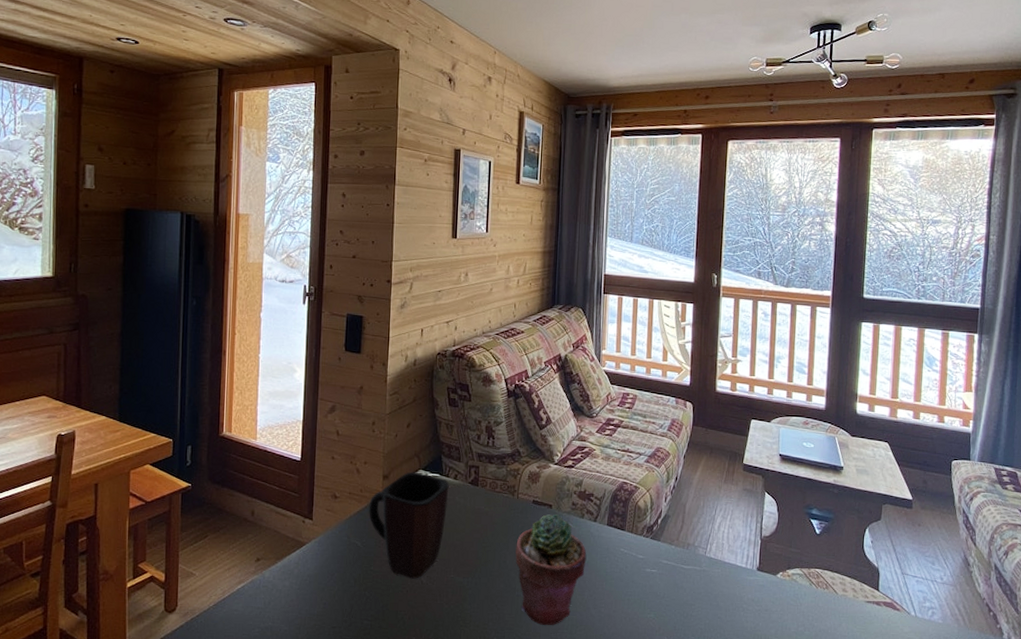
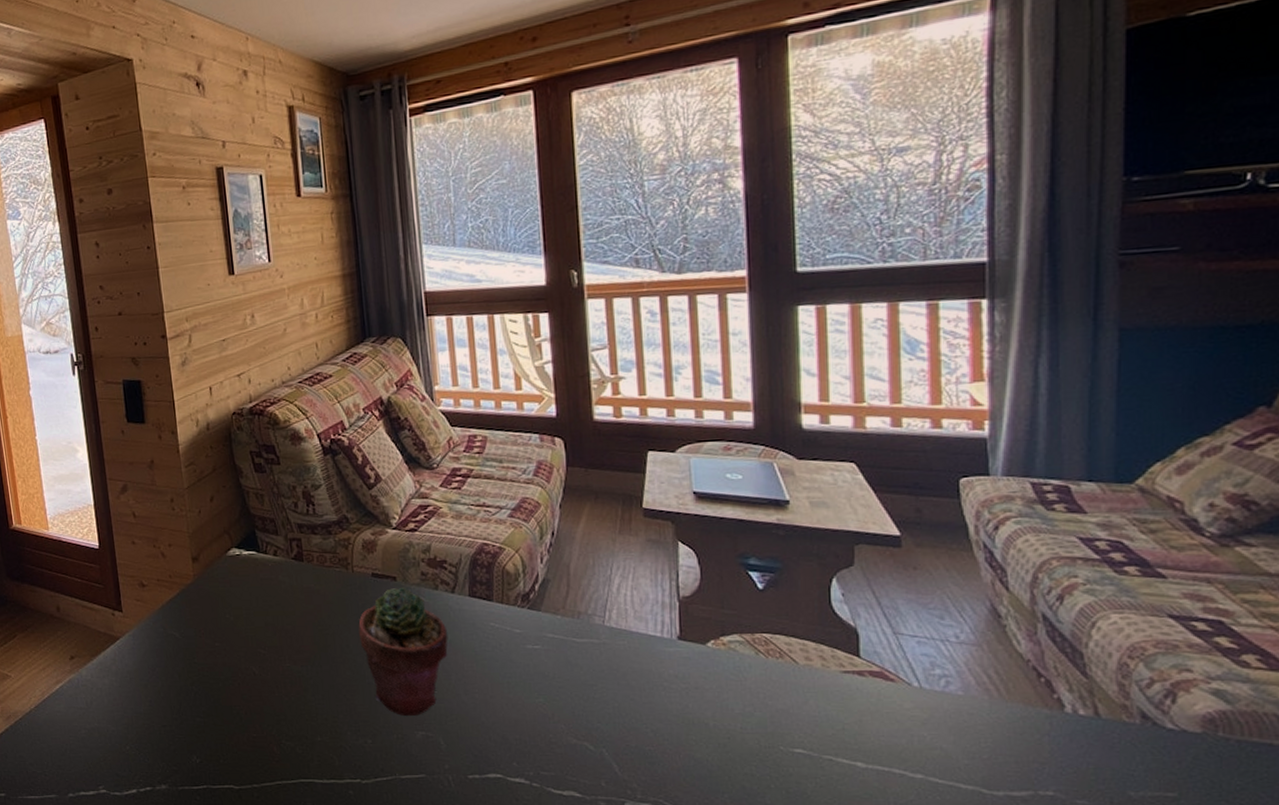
mug: present [369,472,449,579] -> none [181,551,271,670]

